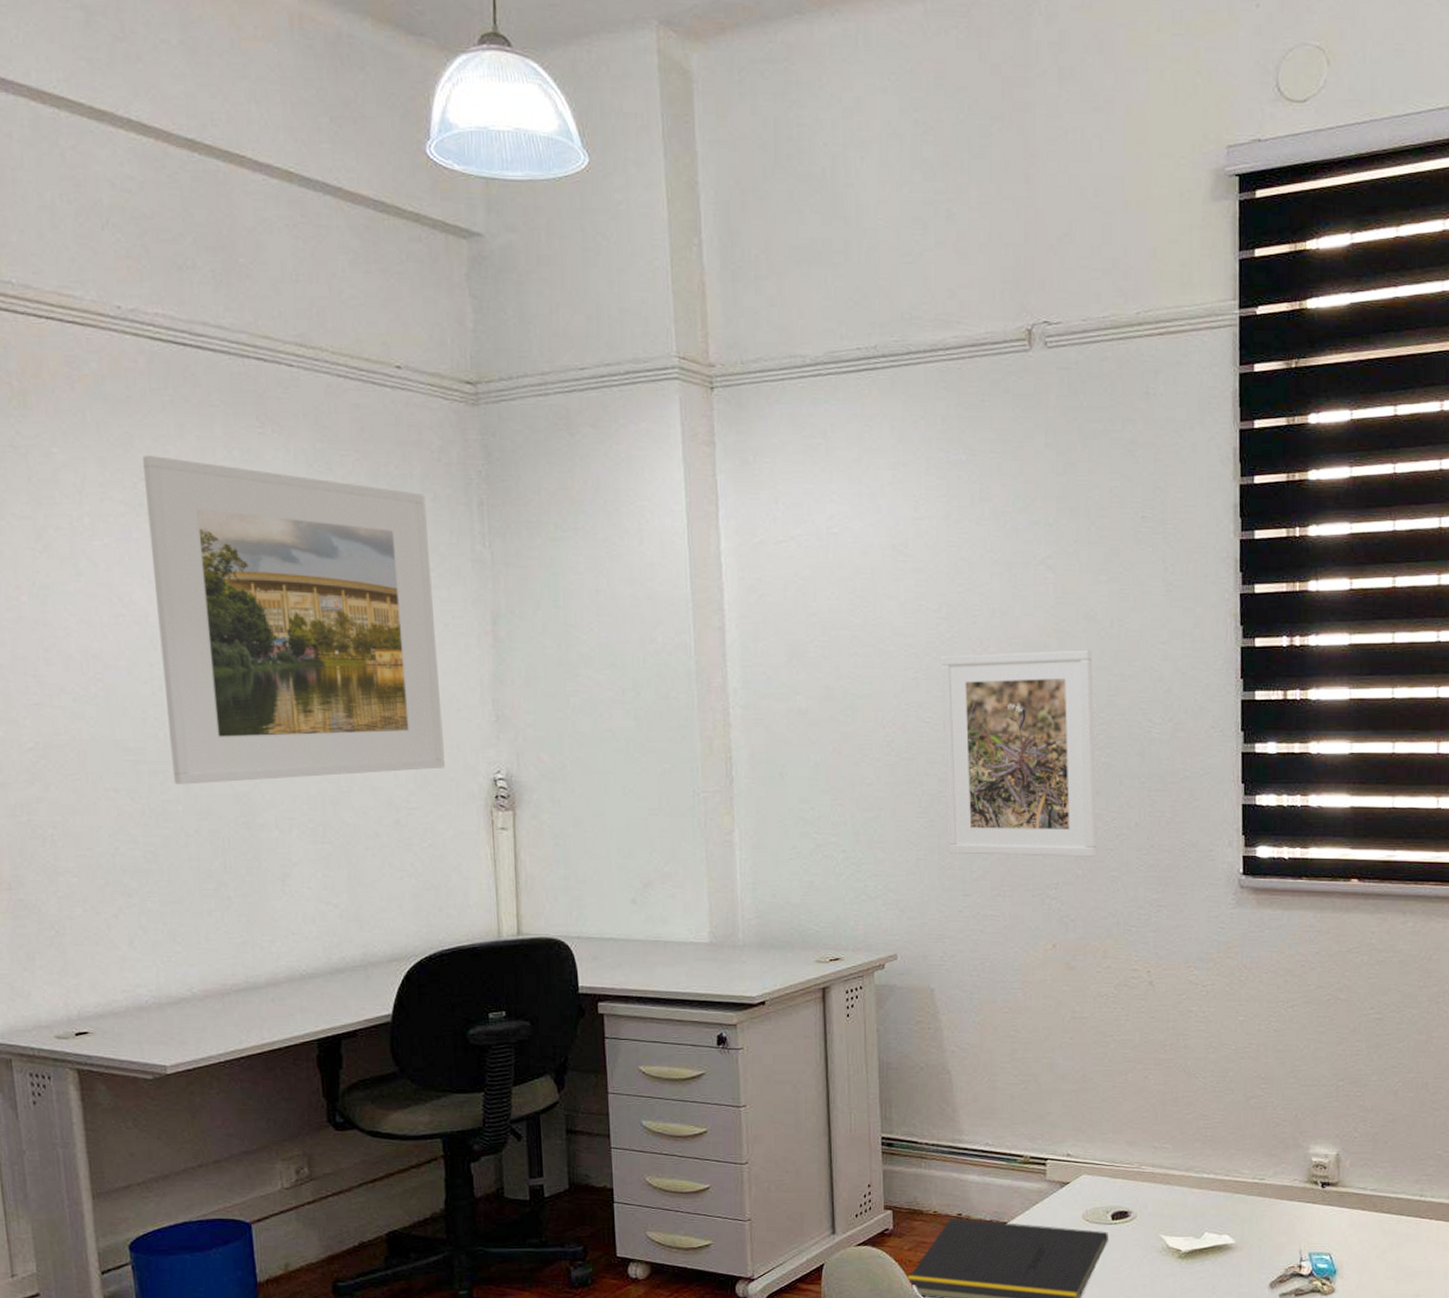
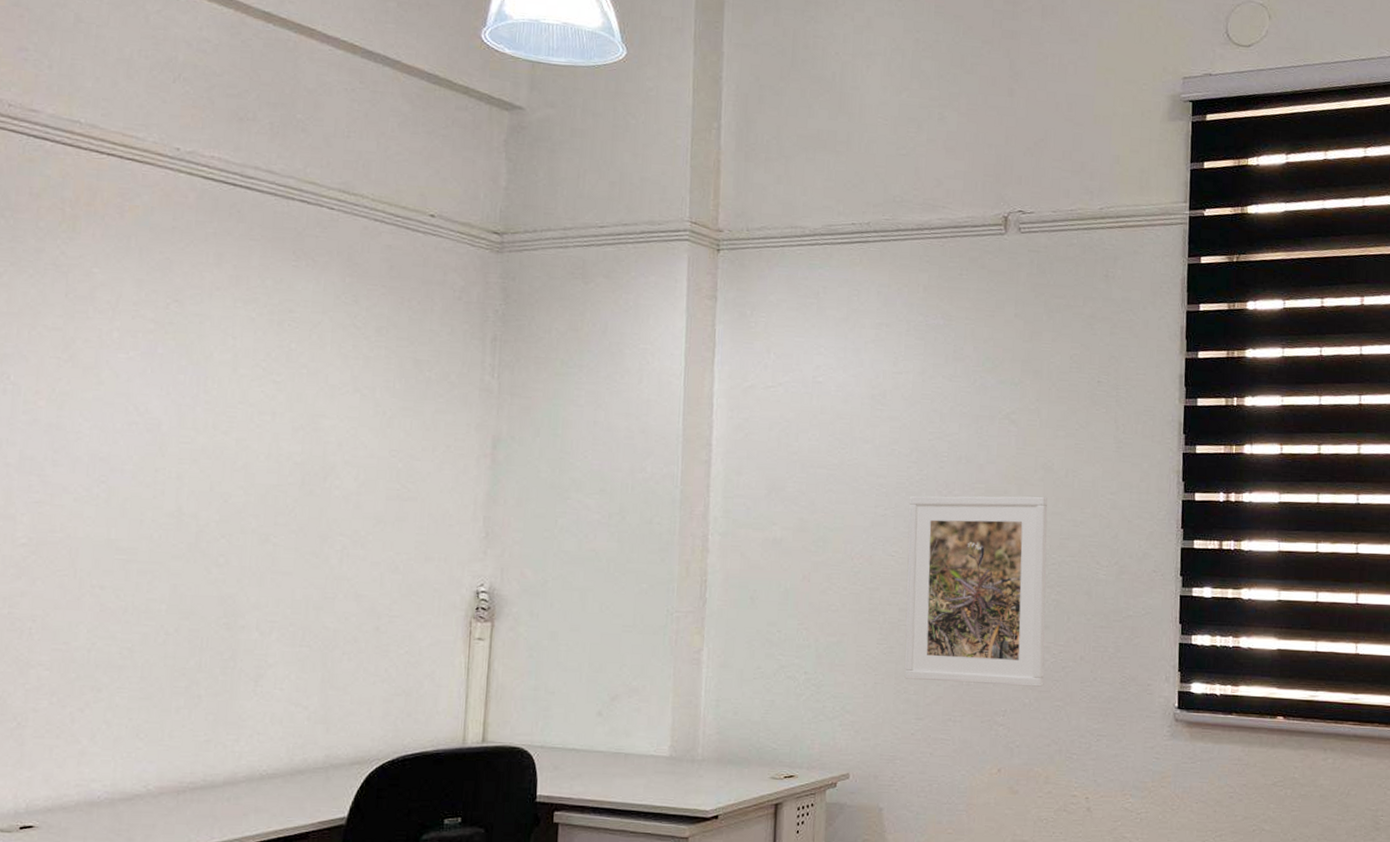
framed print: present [142,456,445,785] -> none [161,280,443,585]

